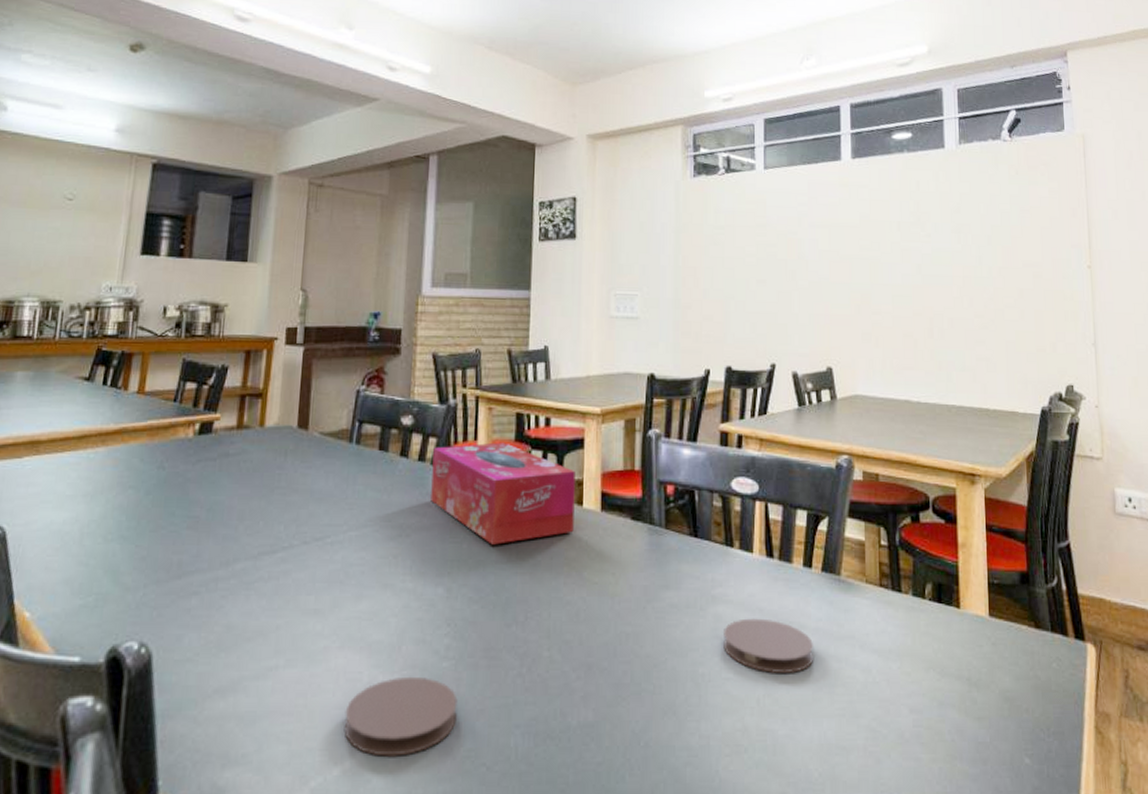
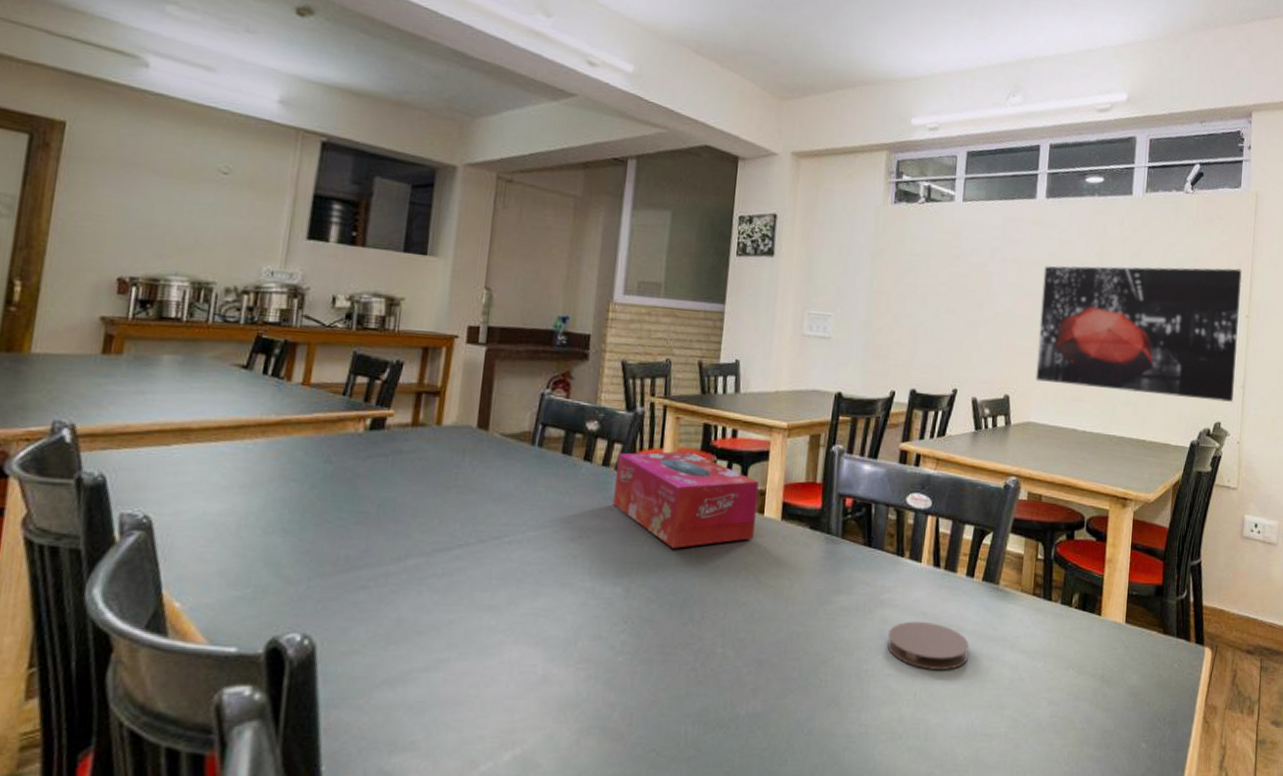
coaster: present [344,676,458,757] -> none [516,669,631,743]
wall art: none [857,216,1084,363] -> present [1035,265,1242,402]

